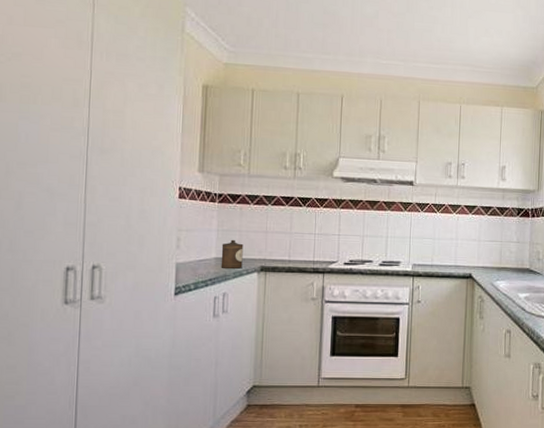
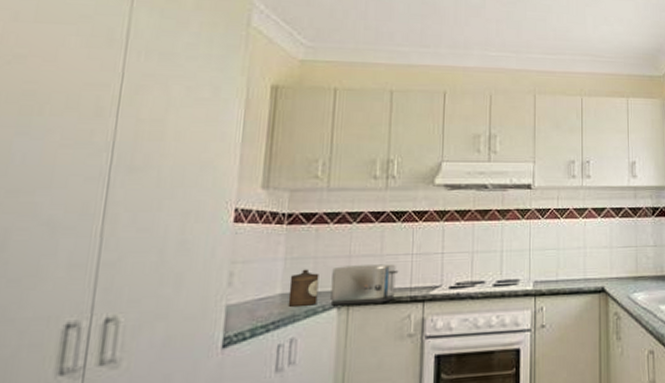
toaster: none [252,239,304,272] -> present [330,264,399,306]

